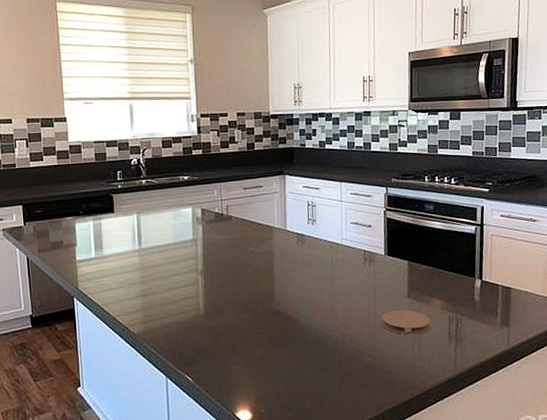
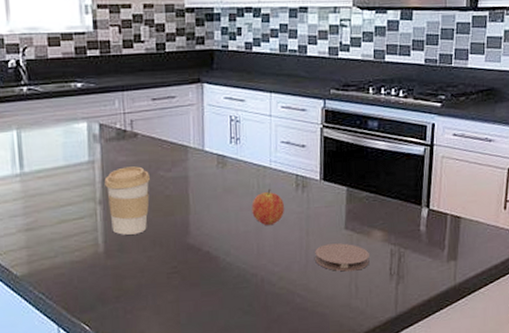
coffee cup: none [205,243,243,301] -> present [104,166,151,235]
fruit: none [326,262,355,294] -> present [251,188,285,226]

